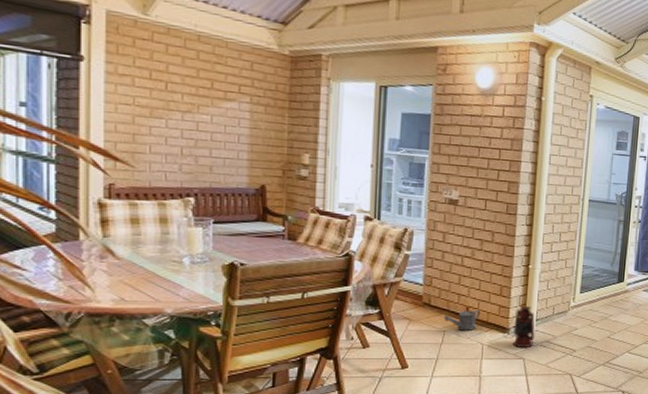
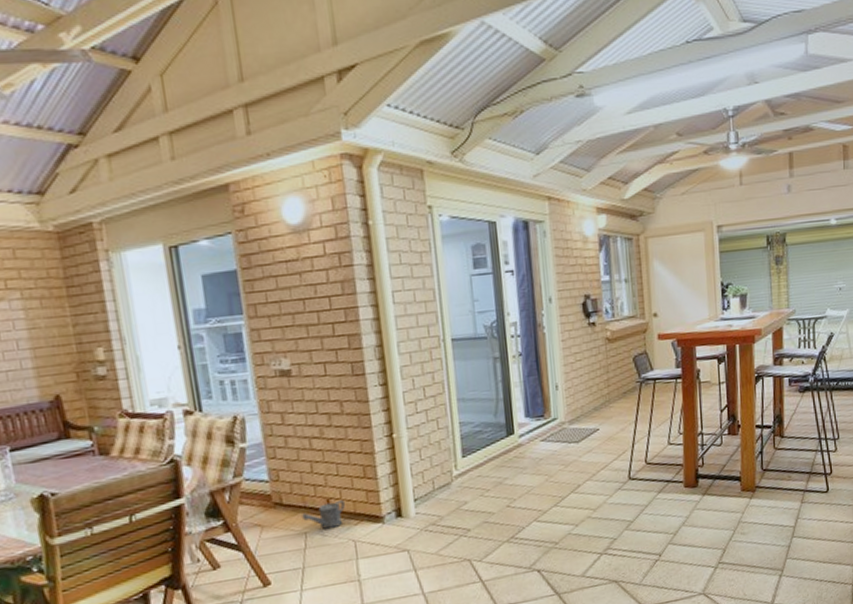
lantern: present [503,305,535,348] -> none [377,484,417,538]

